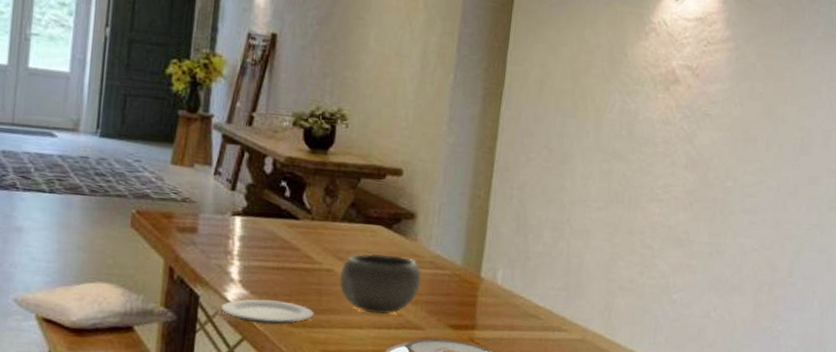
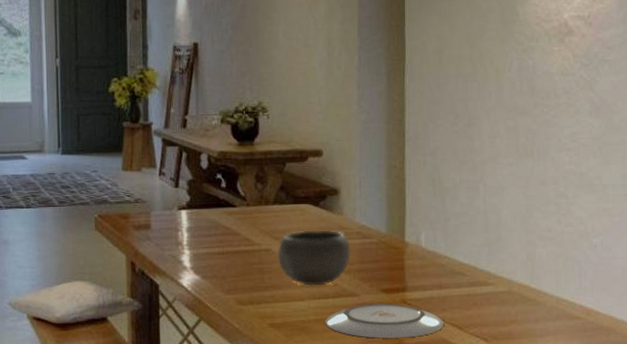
plate: present [221,299,314,325] -> none [179,282,259,305]

